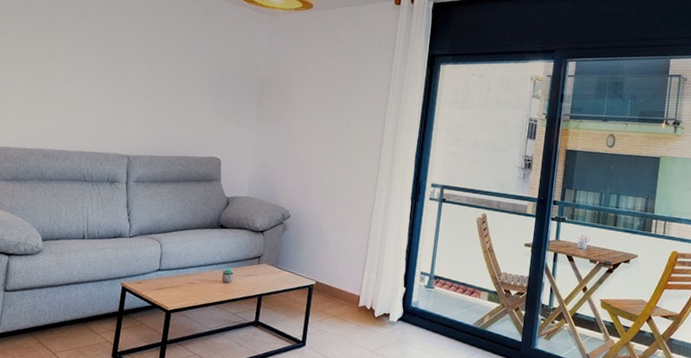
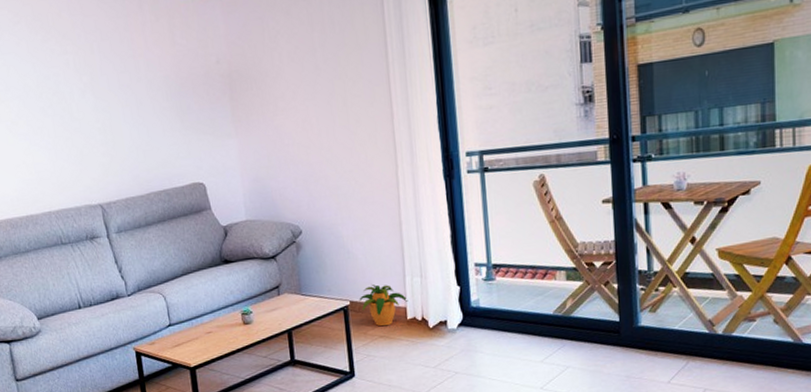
potted plant: none [323,272,363,308] -> present [359,285,408,327]

